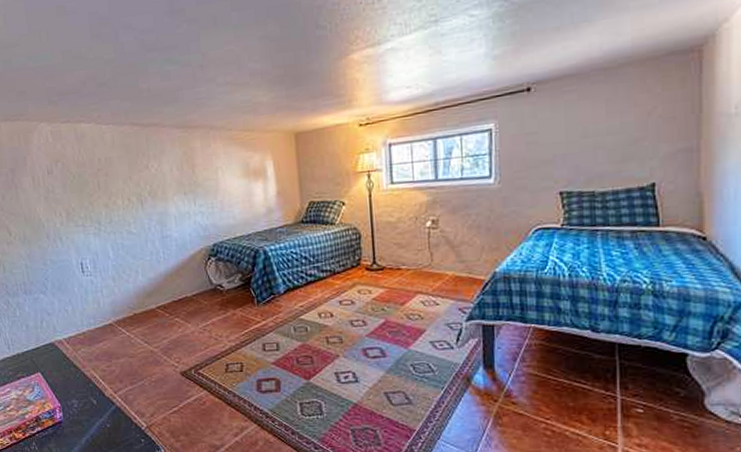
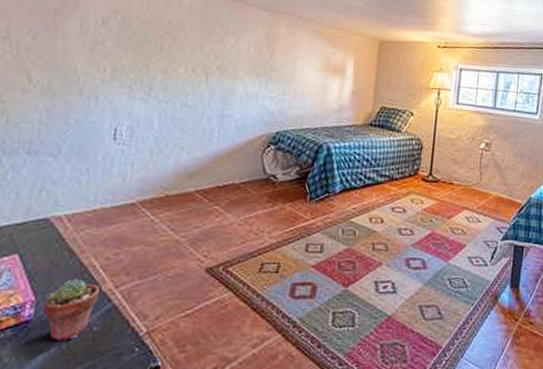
potted succulent: none [68,387,105,435] -> present [43,278,100,340]

